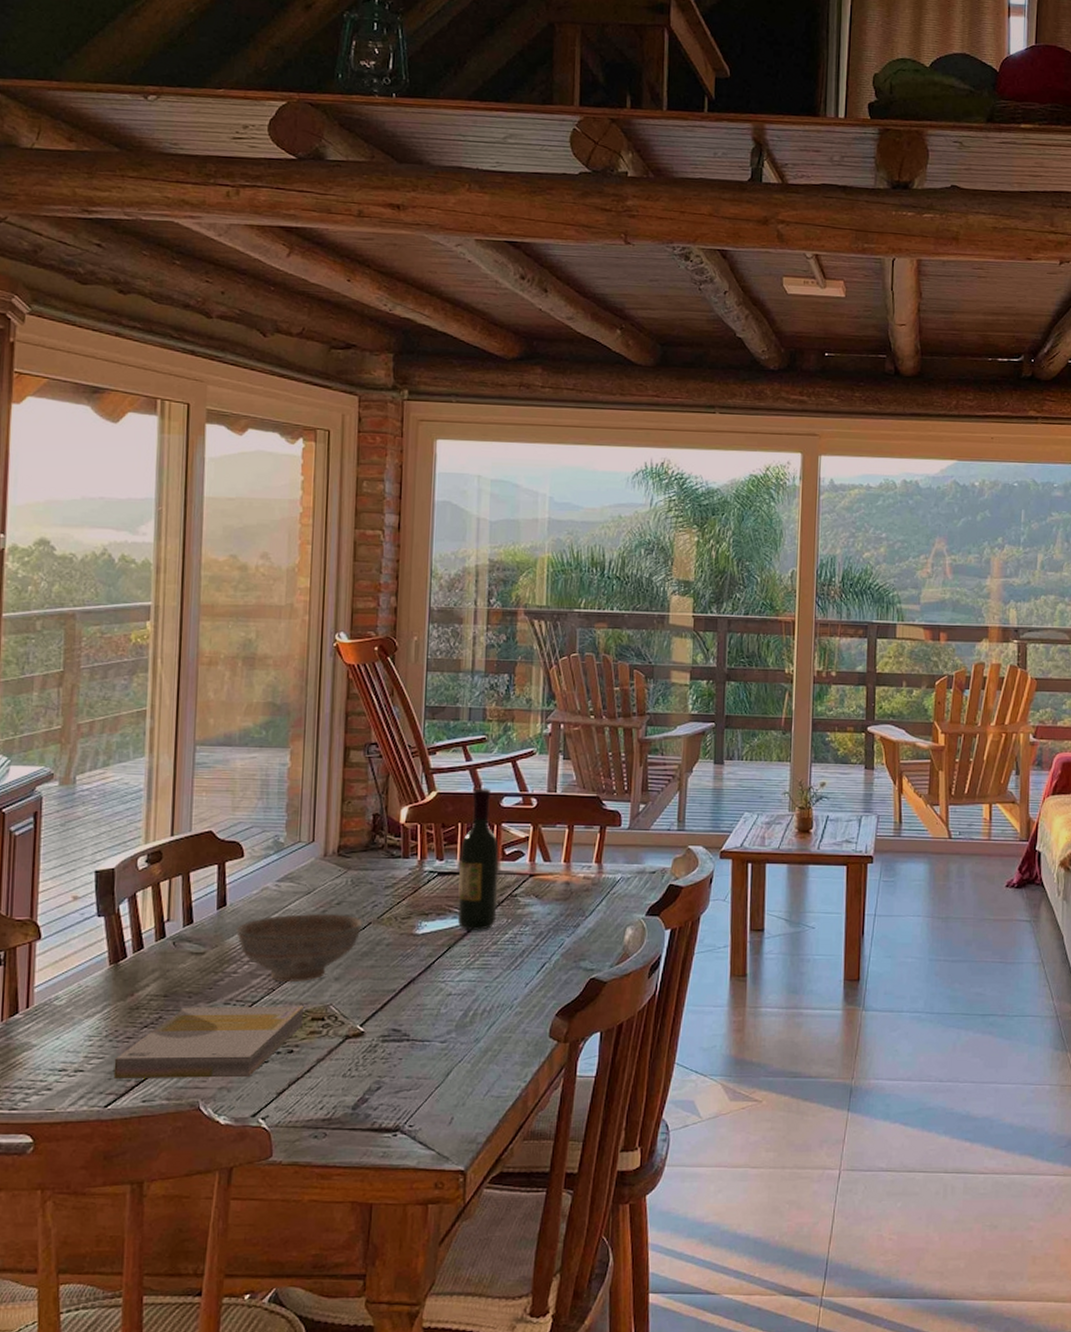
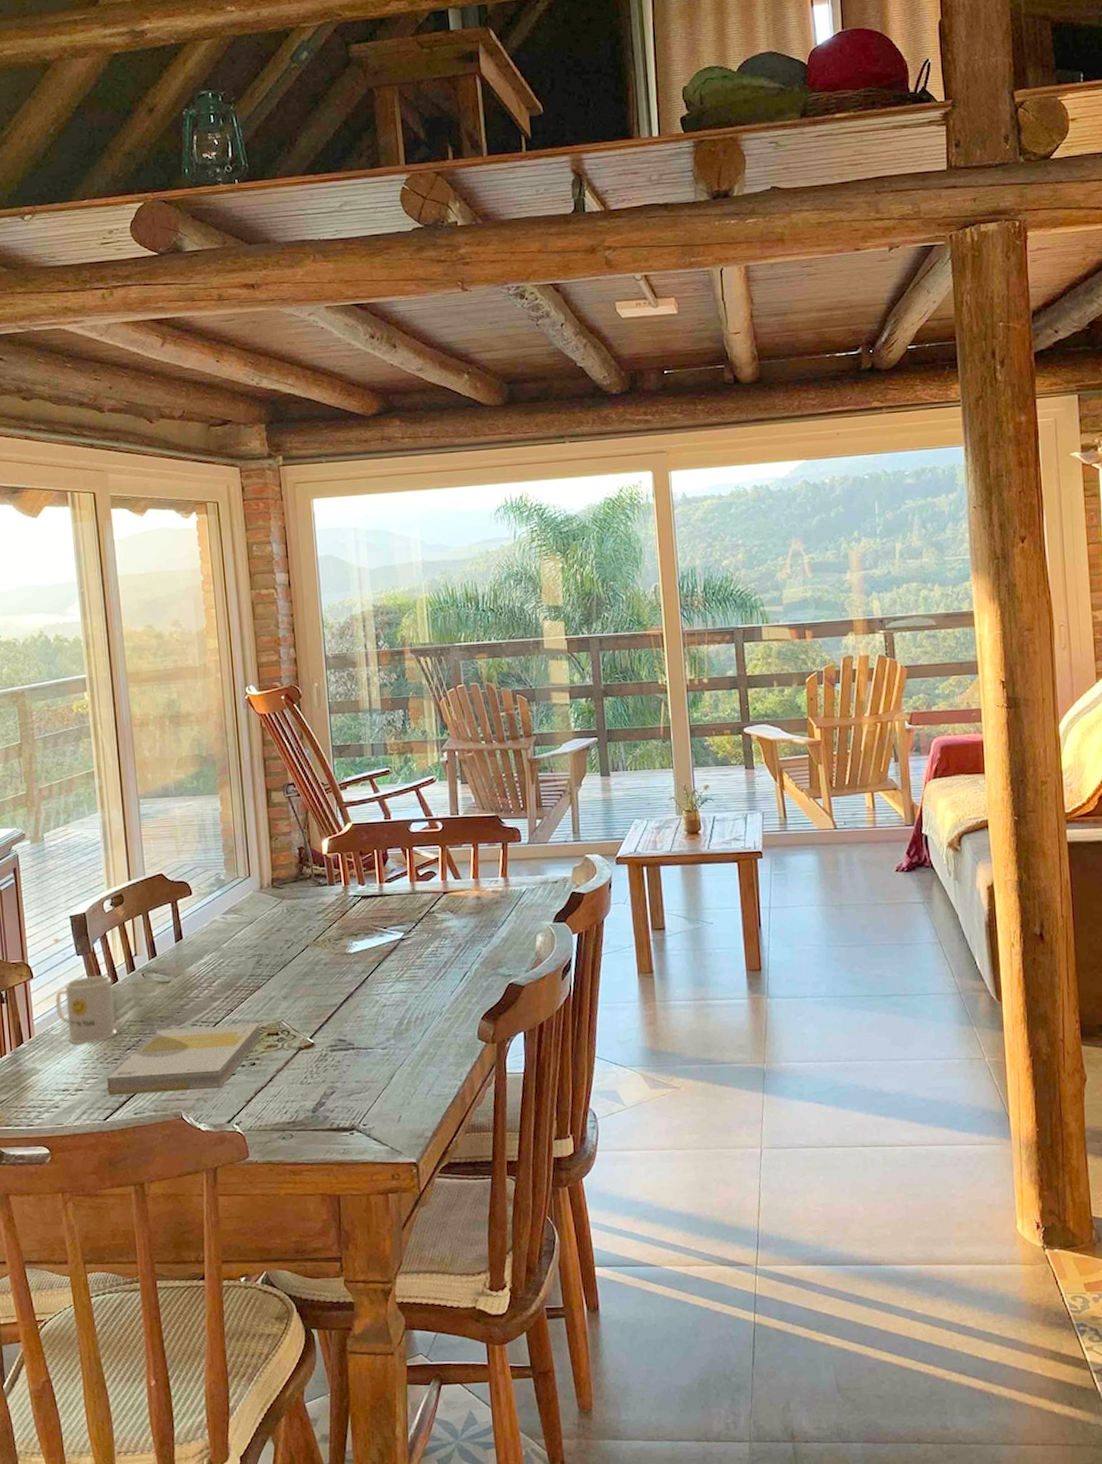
mug: none [63,940,136,1018] -> present [55,975,117,1044]
decorative bowl: present [235,913,363,981] -> none [193,940,302,1003]
wine bottle: present [457,788,500,930] -> none [378,816,418,947]

